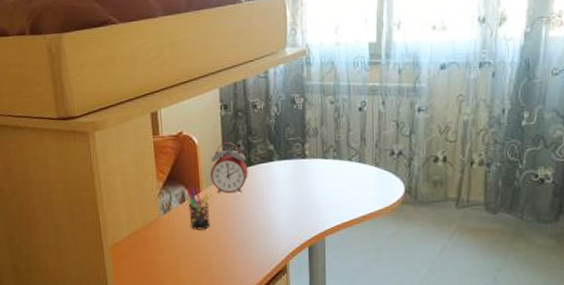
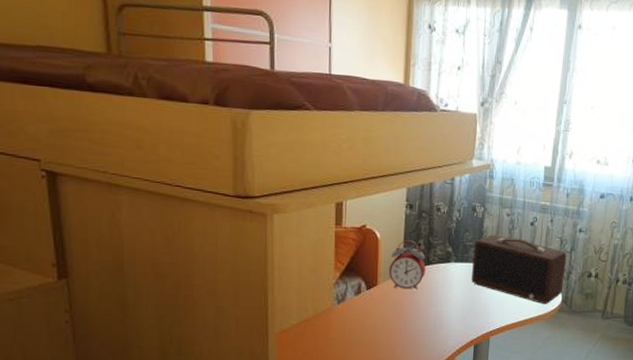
pen holder: present [187,187,210,230] -> none [363,279,386,323]
speaker: none [297,126,406,197] -> present [472,234,567,304]

